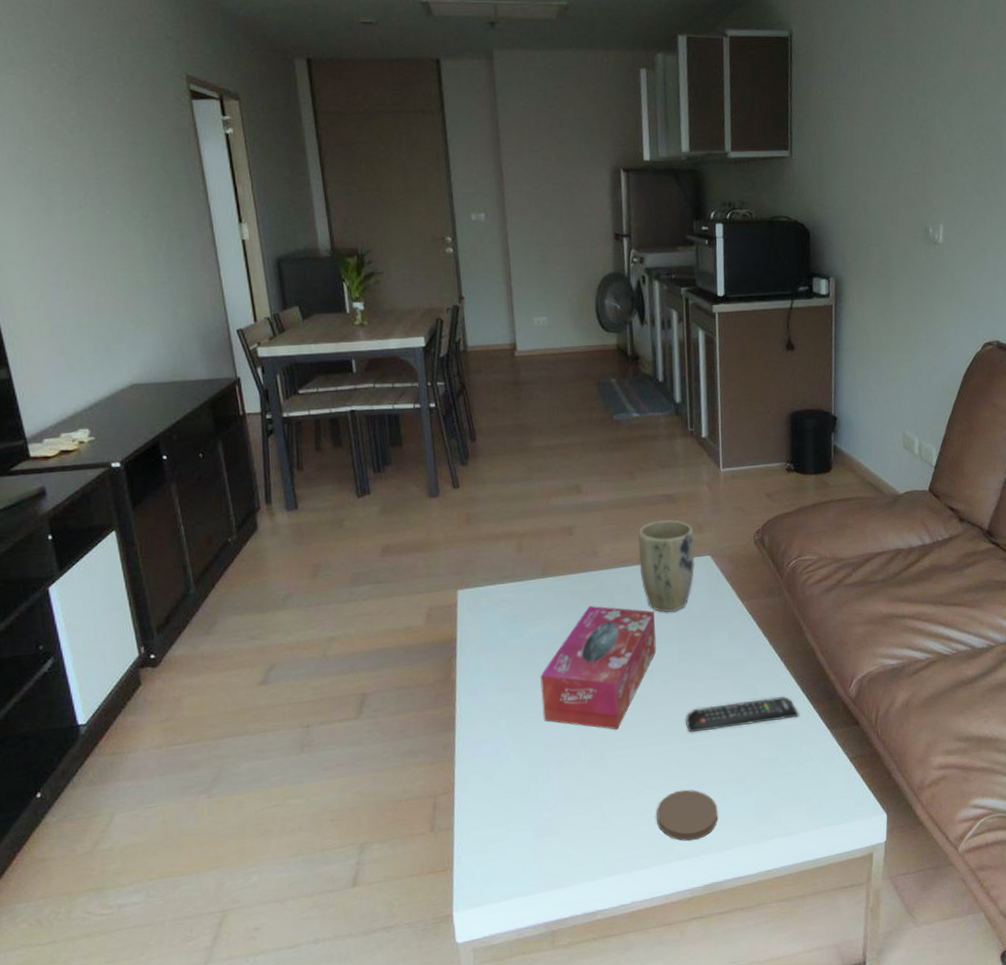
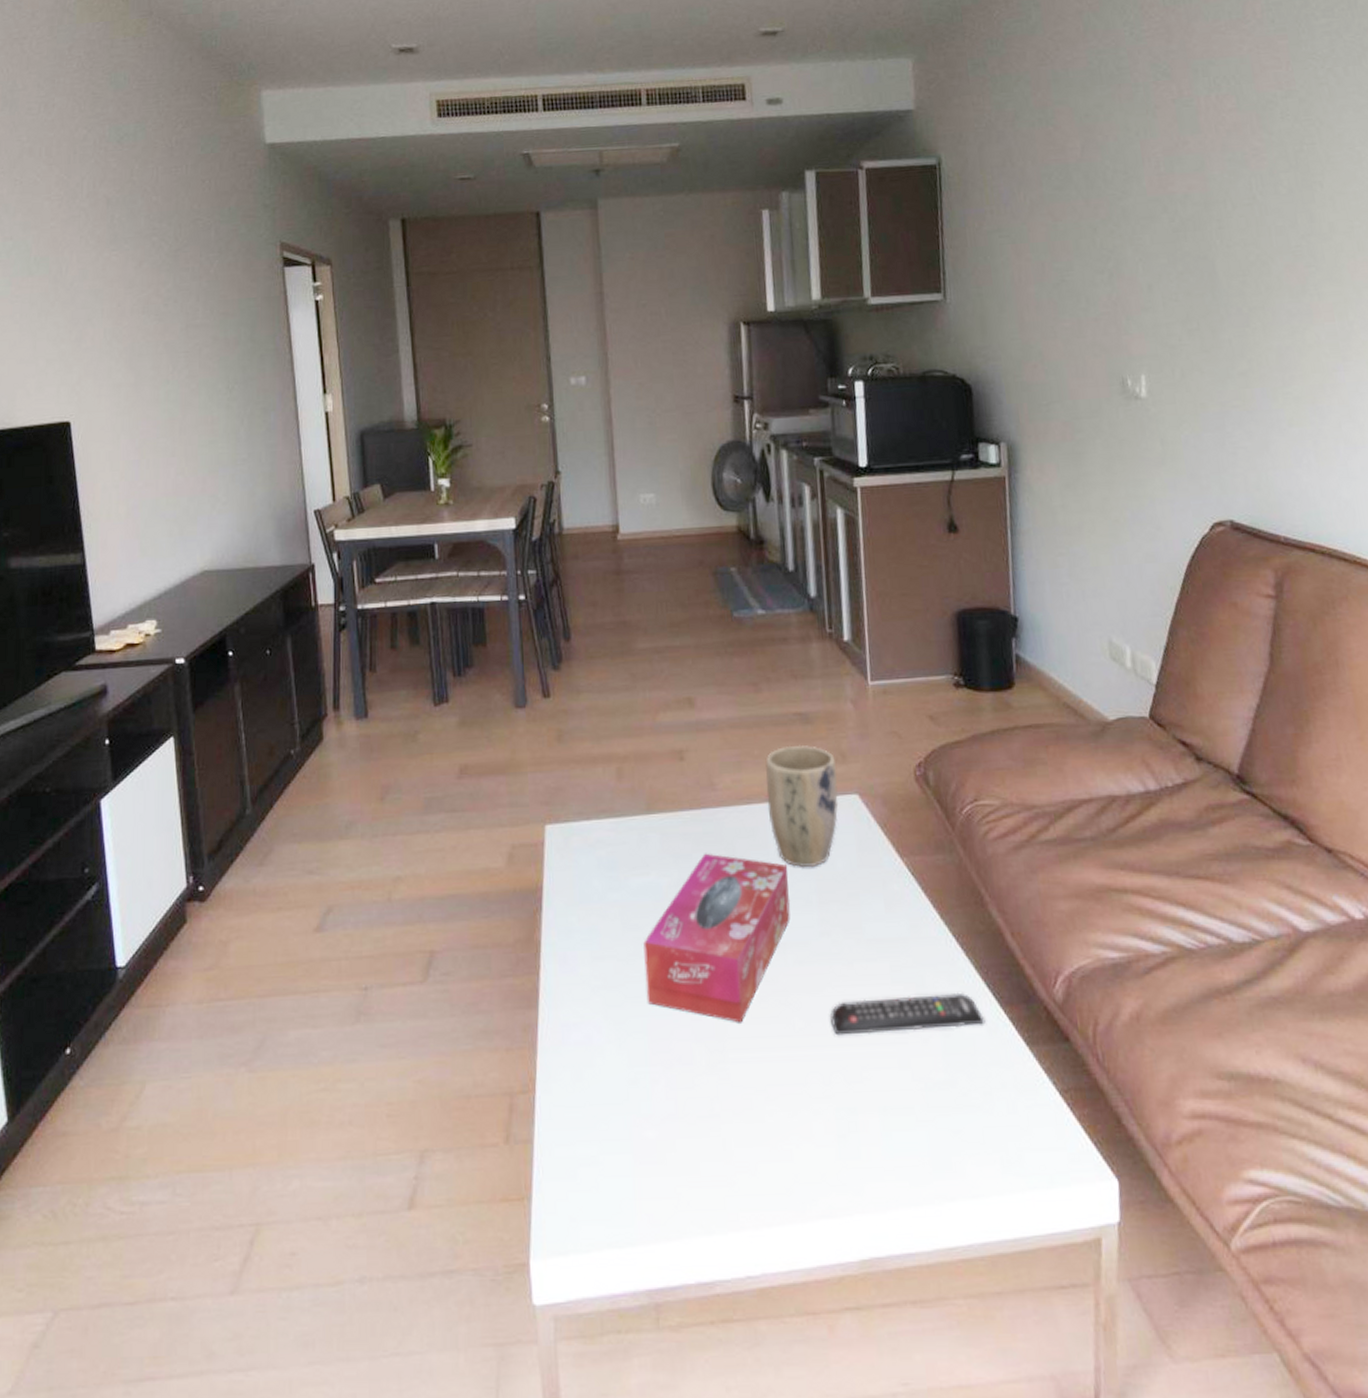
coaster: present [656,789,718,842] -> none [793,1116,878,1192]

